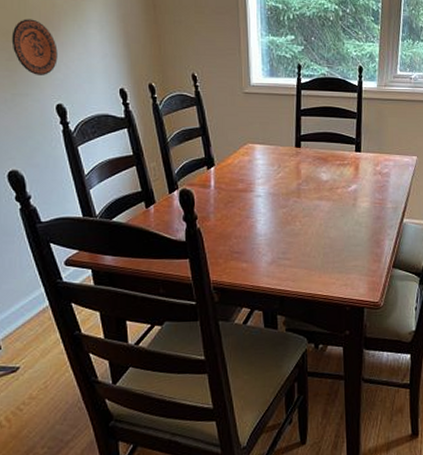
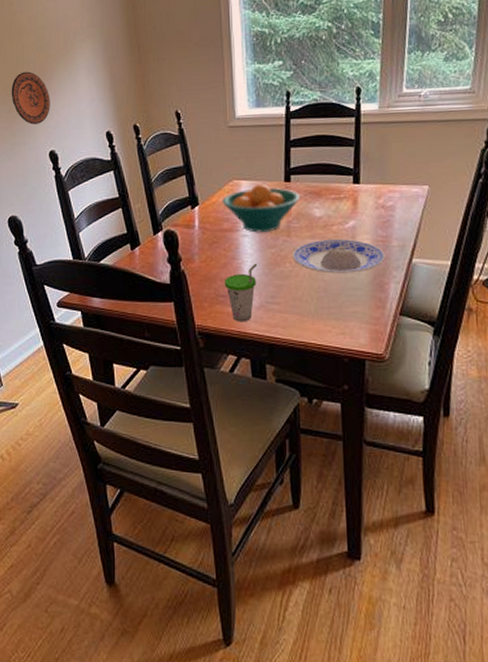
fruit bowl: none [237,148,310,194] -> present [221,183,301,233]
cup: none [238,222,269,277] -> present [224,263,257,322]
plate: none [301,200,381,232] -> present [292,238,385,274]

